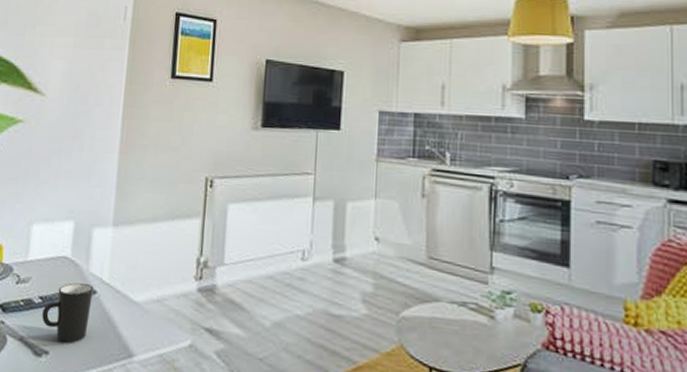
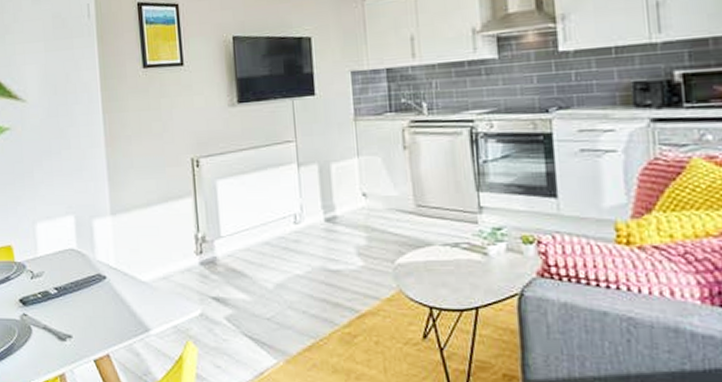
mug: present [42,283,94,343] -> none [59,271,104,326]

